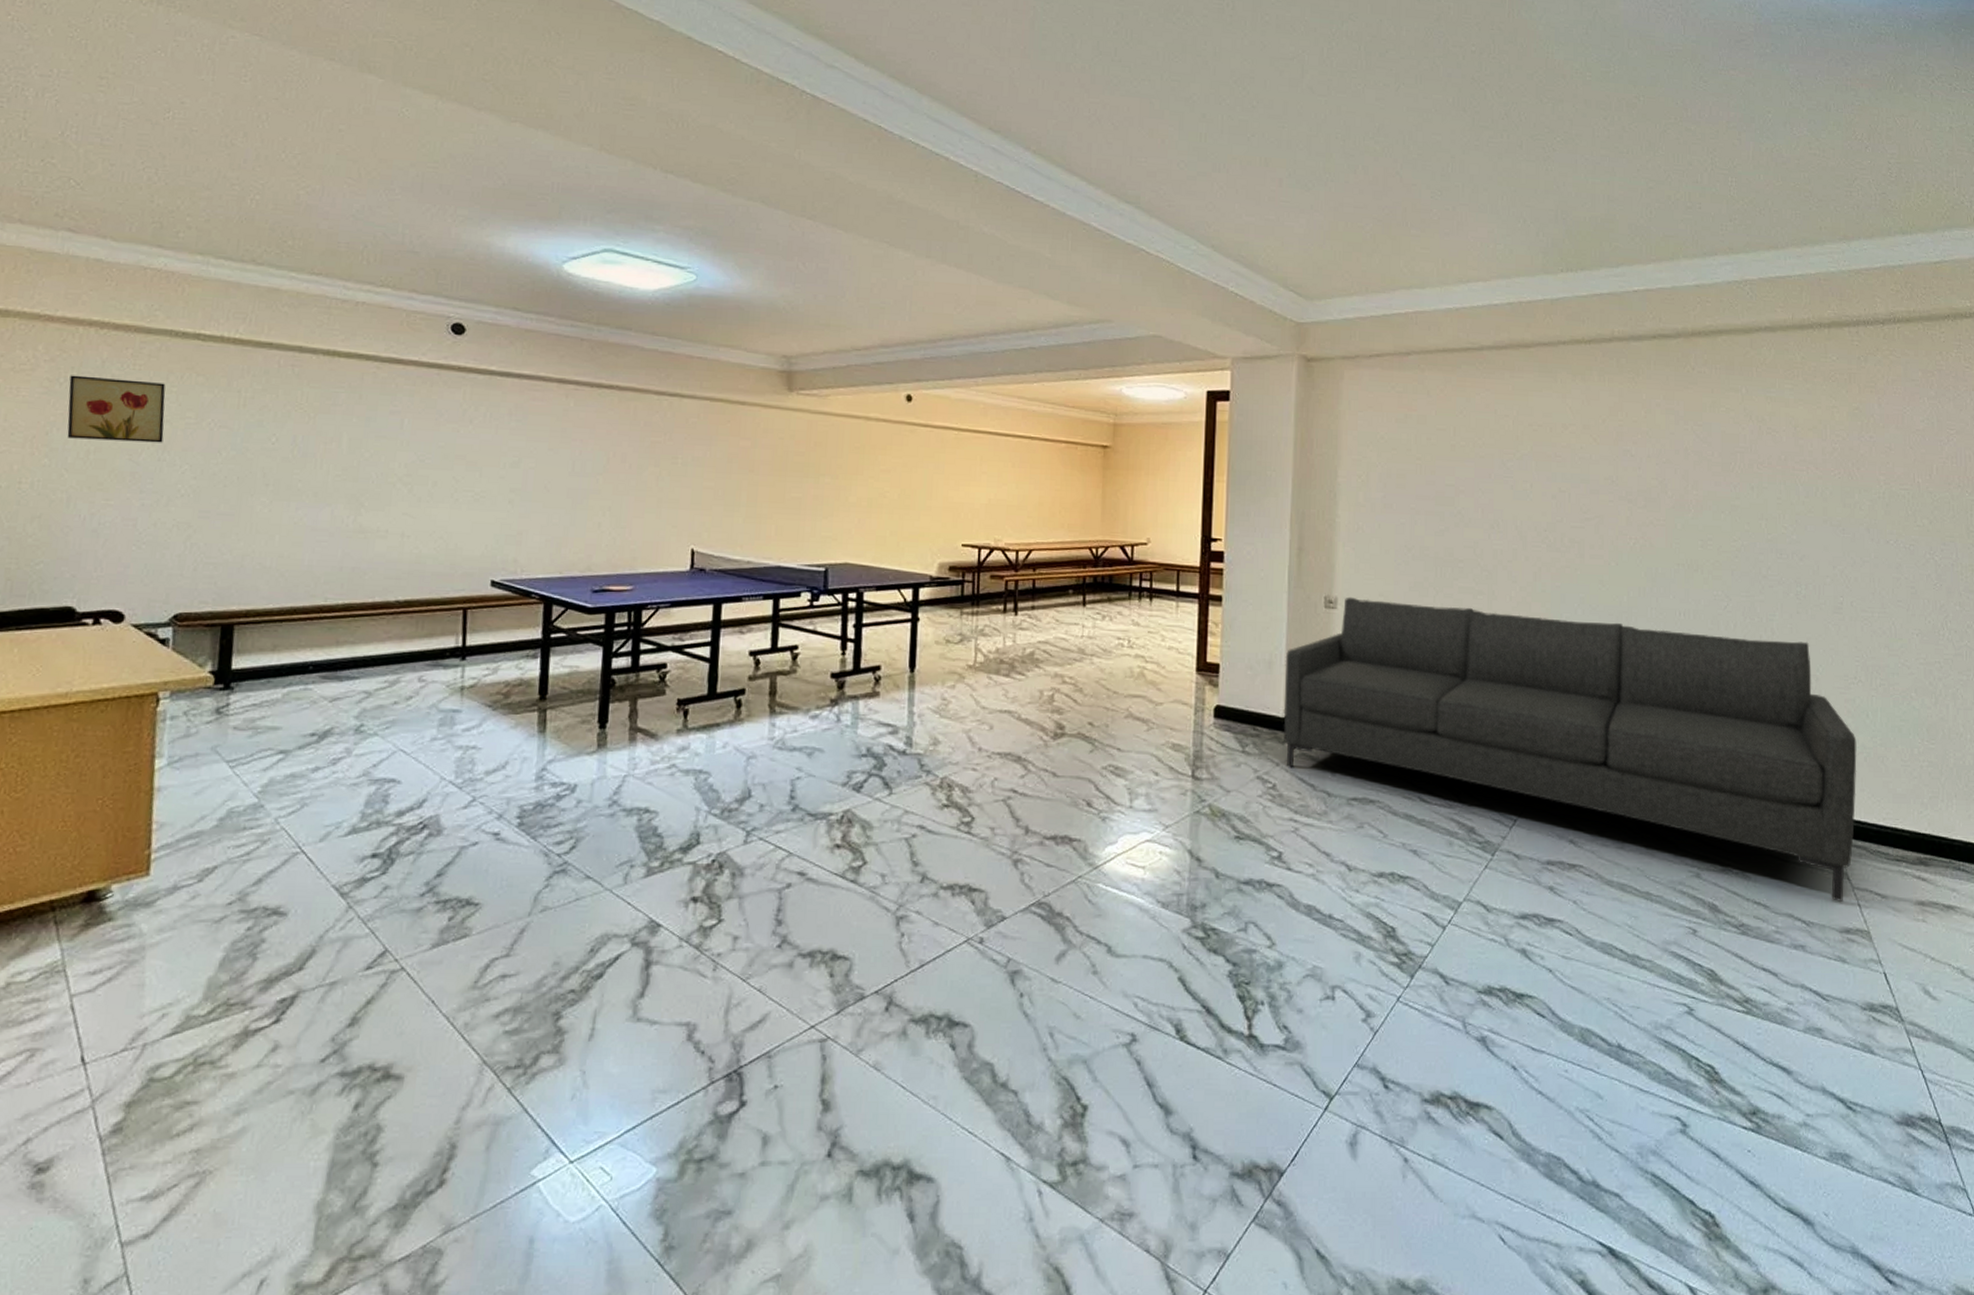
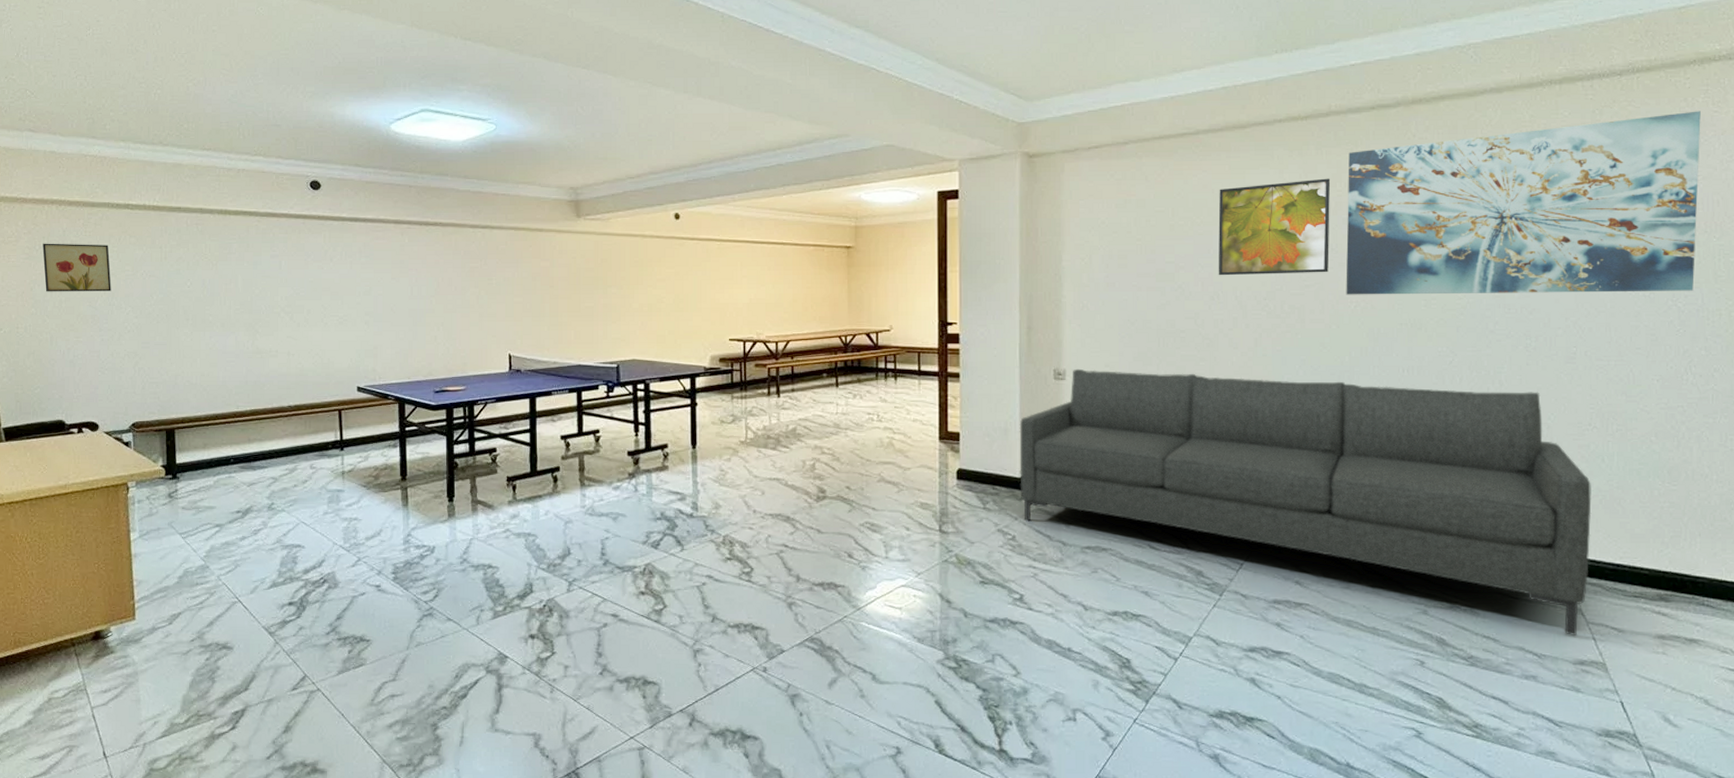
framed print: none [1498,406,1612,506] -> present [1218,178,1331,276]
wall art: none [1625,365,1954,545] -> present [1346,111,1701,295]

